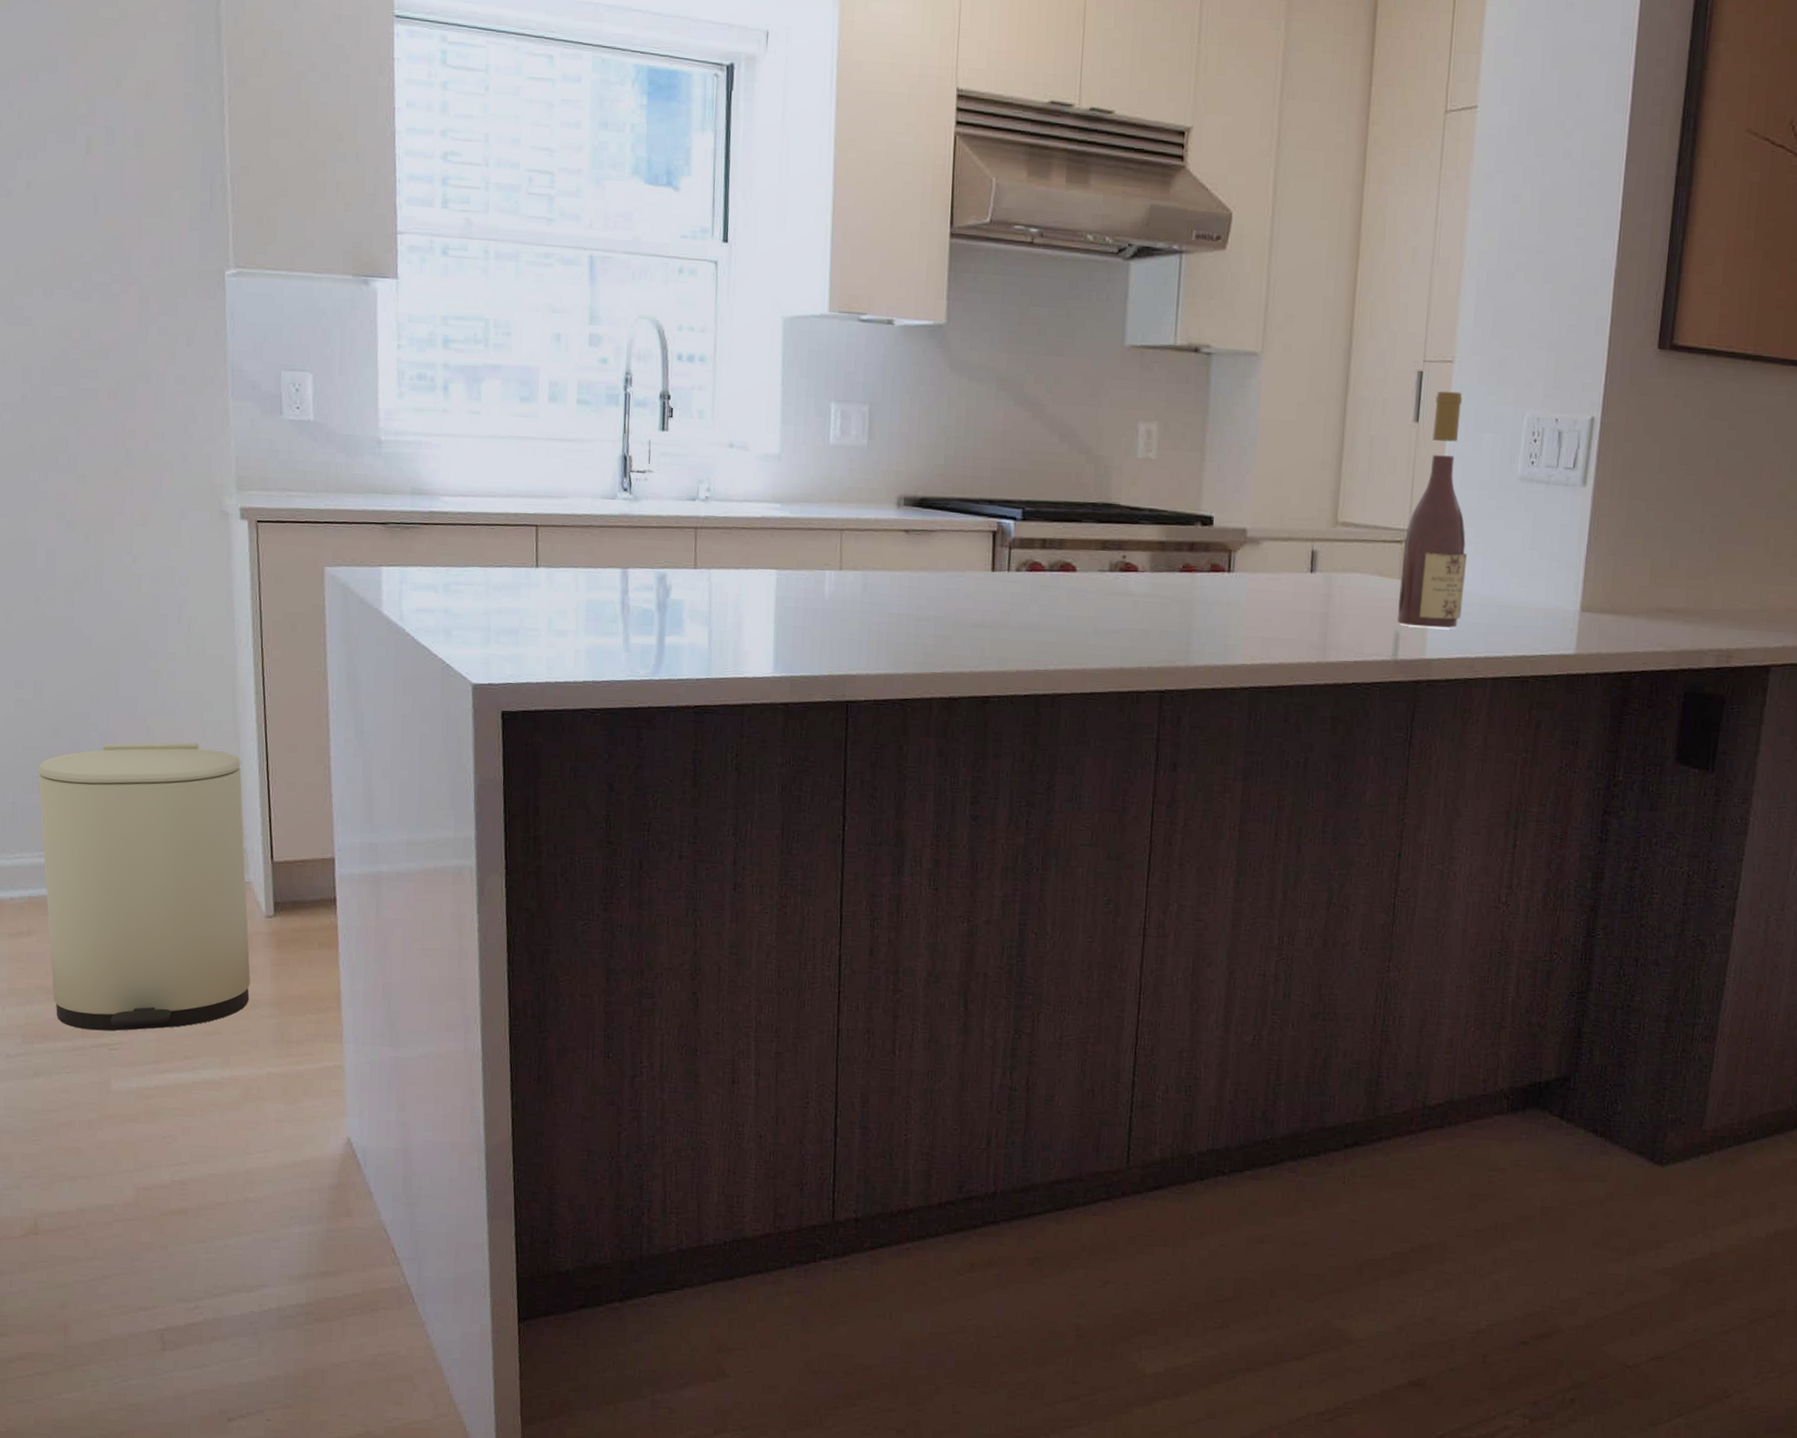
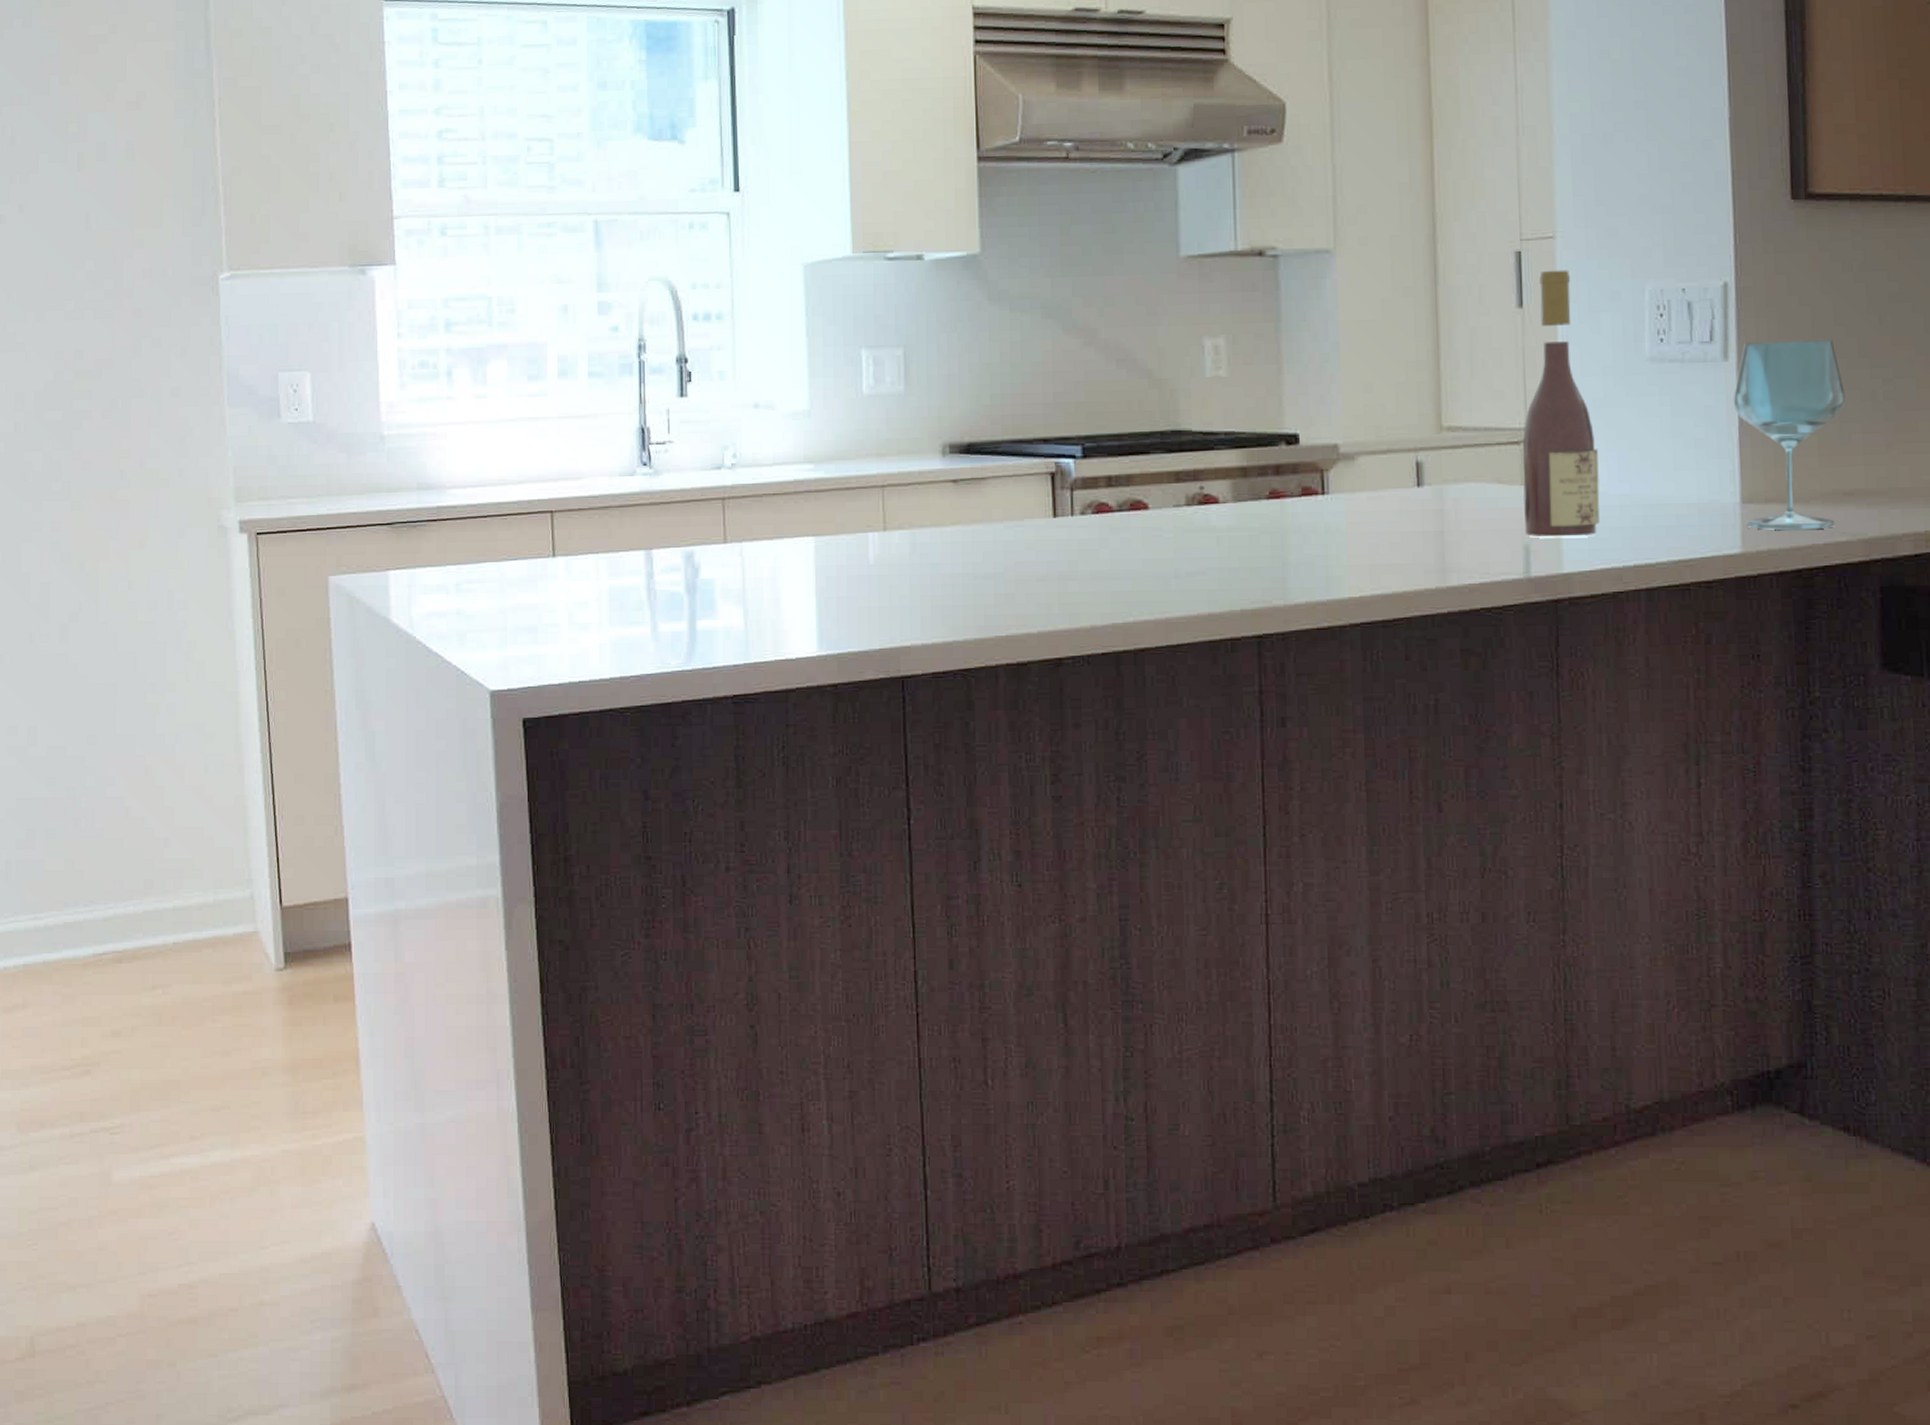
pedal bin: present [37,742,251,1031] -> none [32,780,261,1113]
wine glass: none [1582,472,1680,639] -> present [1733,340,1846,530]

